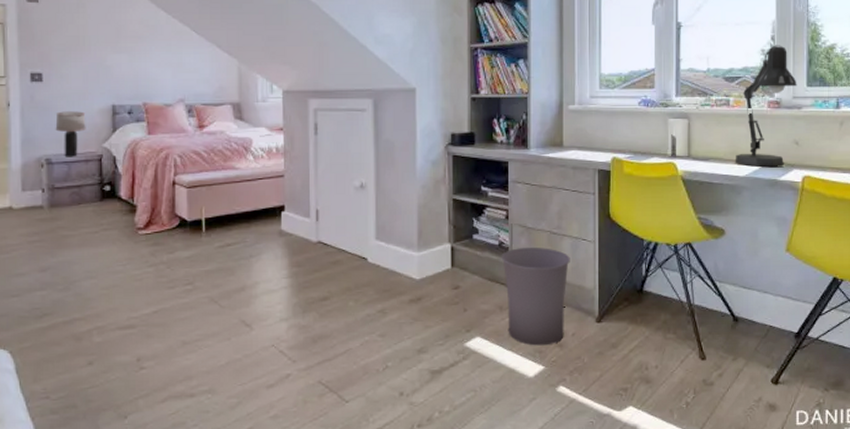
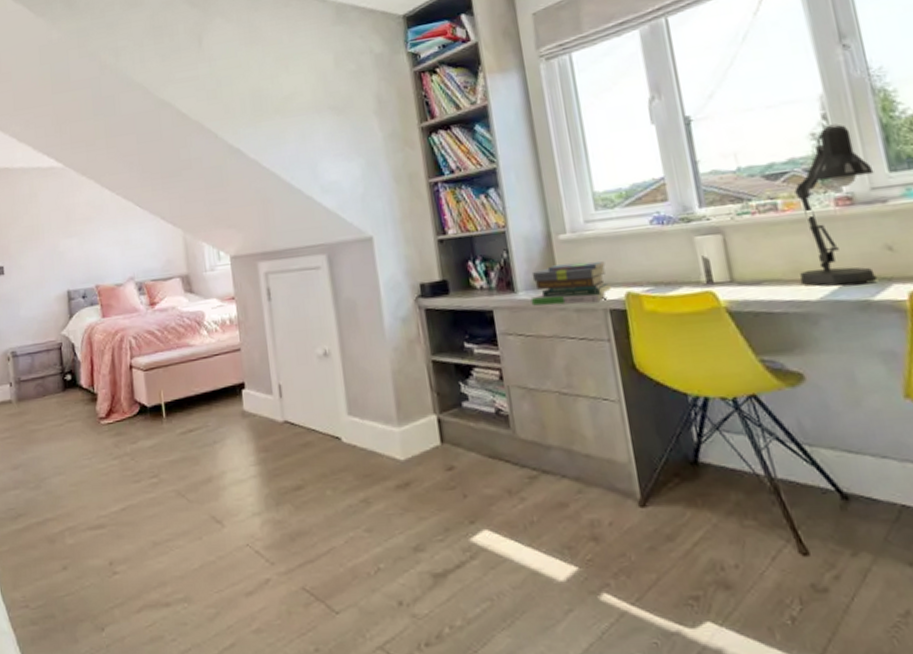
table lamp: present [55,111,86,157] -> none [18,300,45,349]
waste bin: present [501,247,570,346] -> none [500,412,598,540]
books: none [539,130,602,163] -> present [530,261,611,306]

